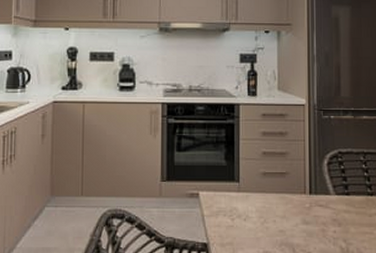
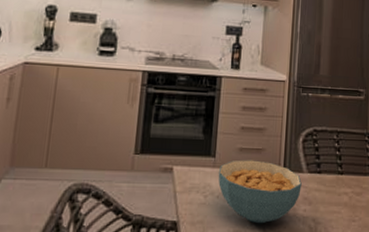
cereal bowl: none [243,184,329,245] -> present [218,160,302,224]

